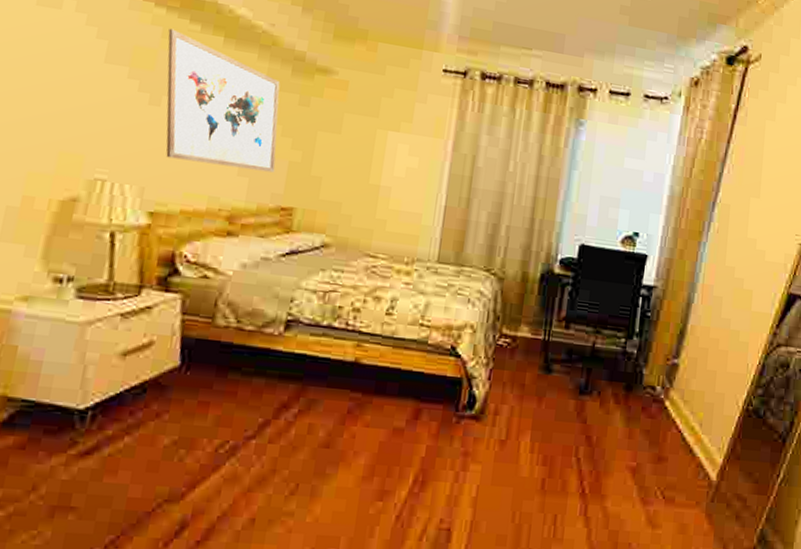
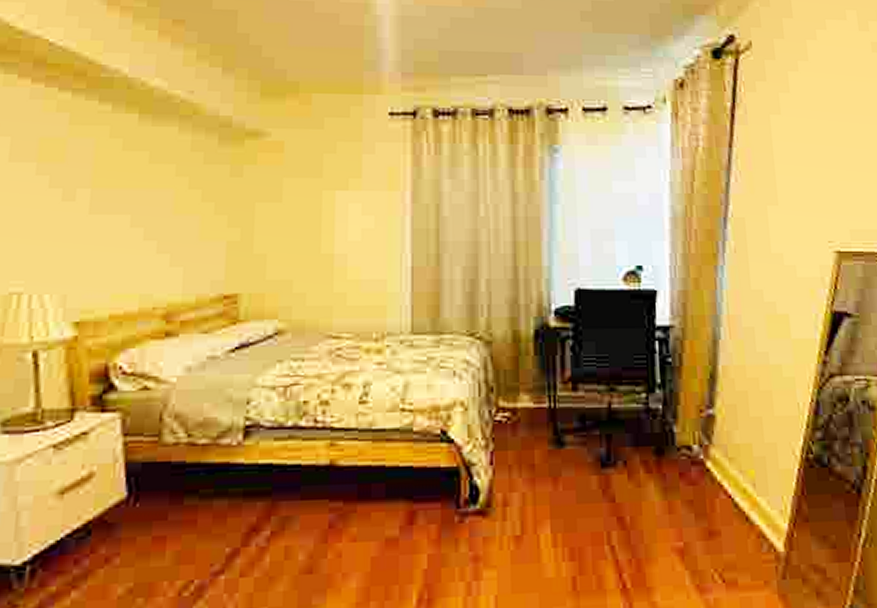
wall art: present [166,28,280,173] -> none [76,113,212,257]

